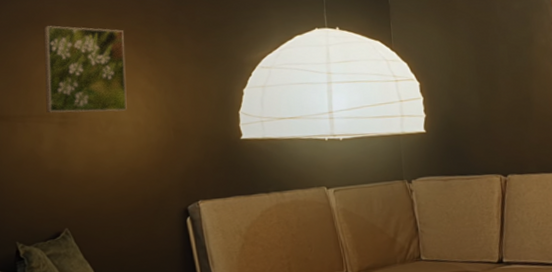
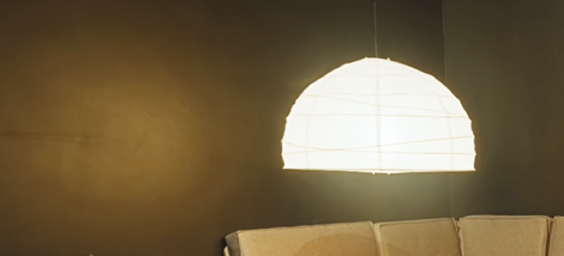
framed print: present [43,26,127,113] -> none [60,35,158,134]

